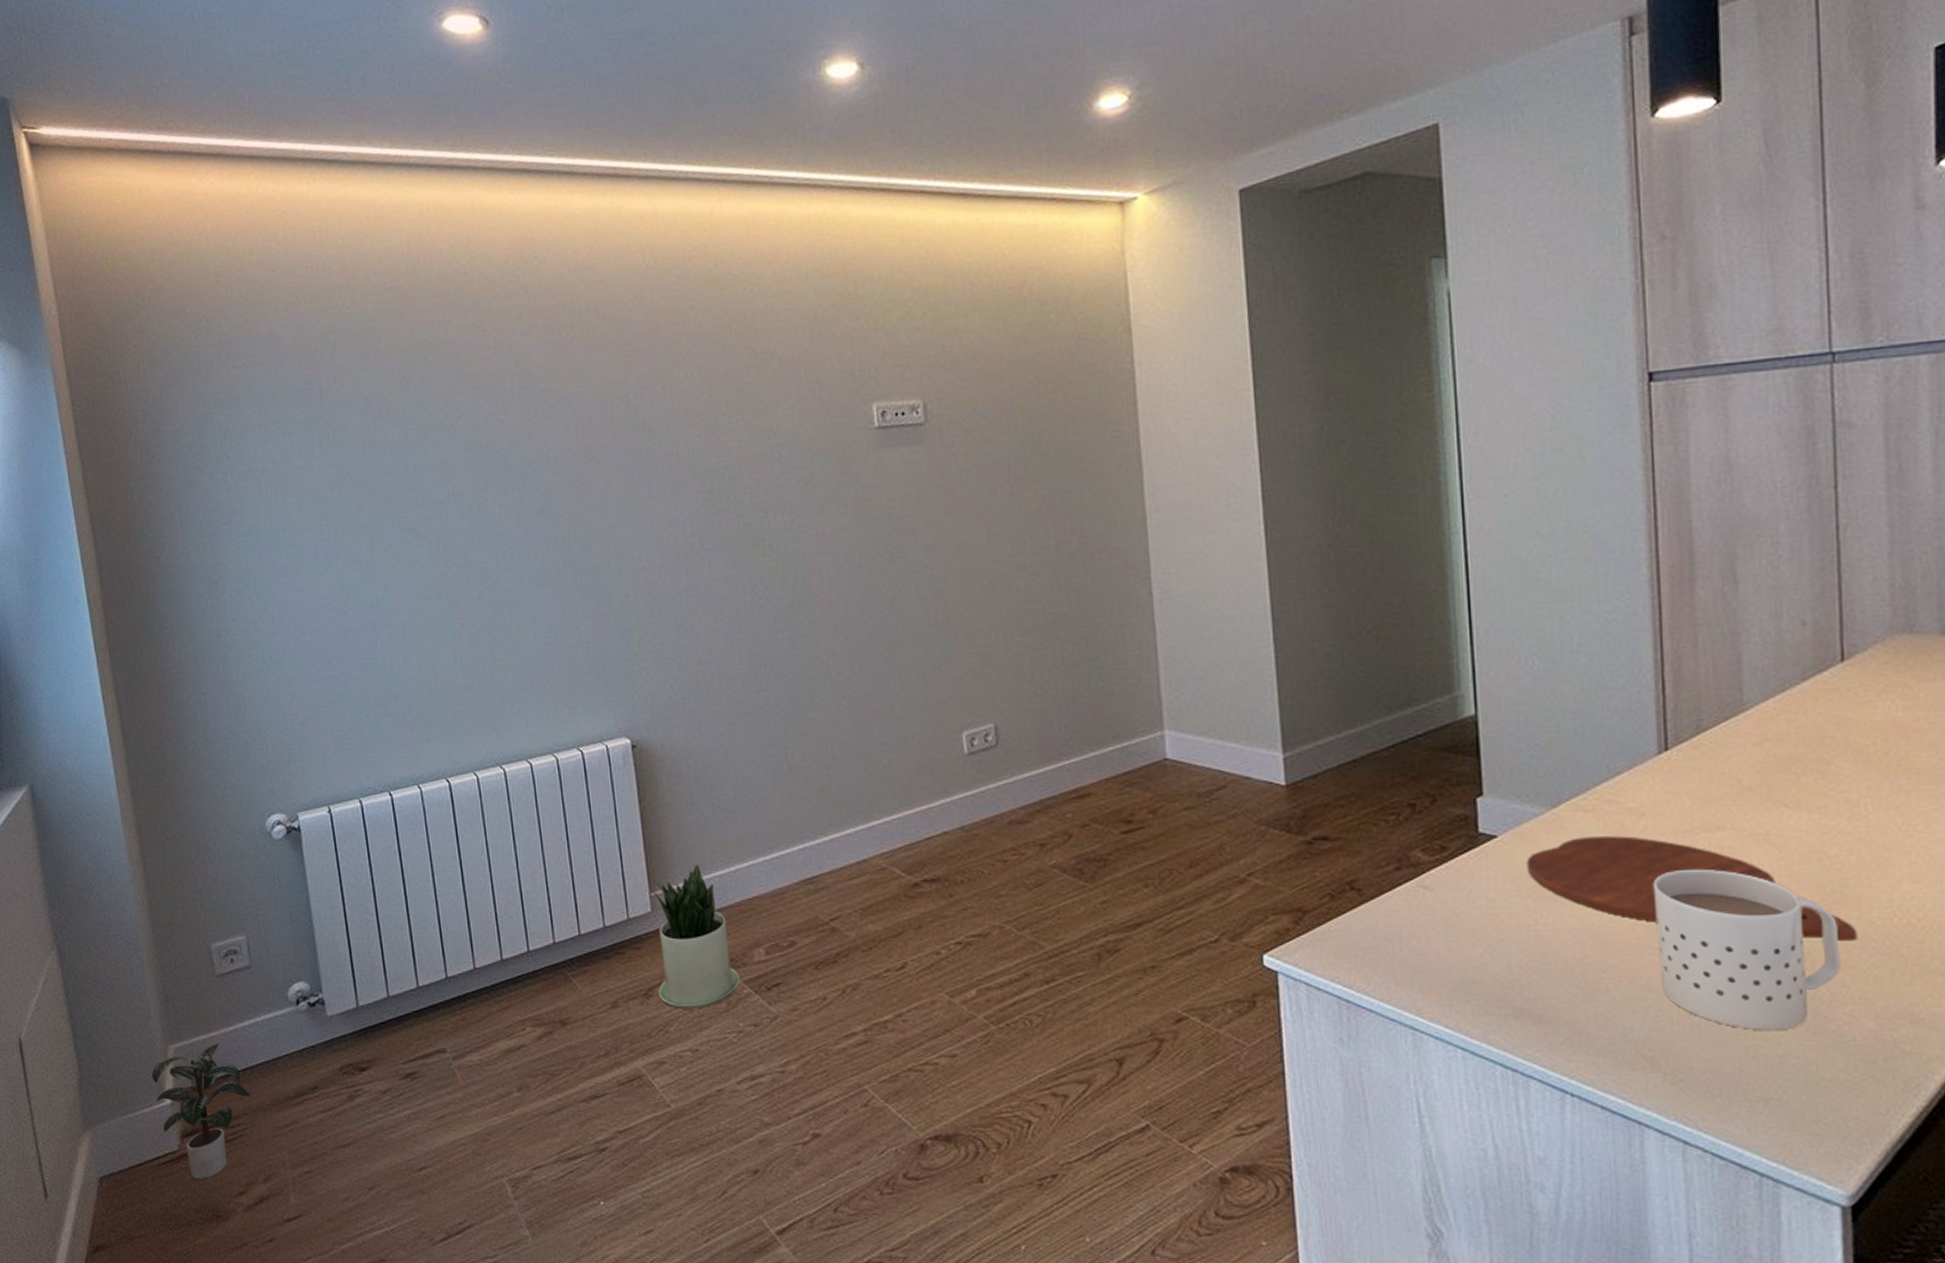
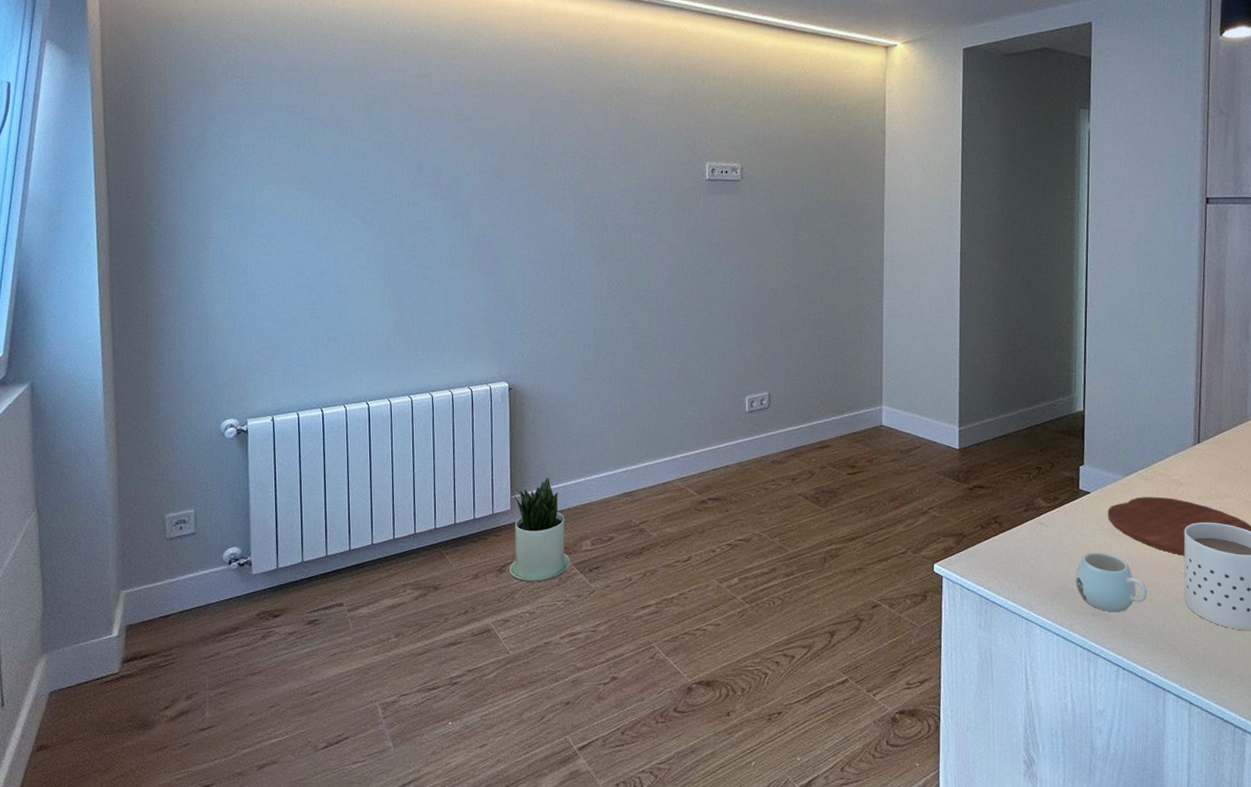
potted plant: present [151,1044,252,1180] -> none [104,591,185,697]
mug: none [1483,923,1602,1011] -> present [1075,551,1148,612]

